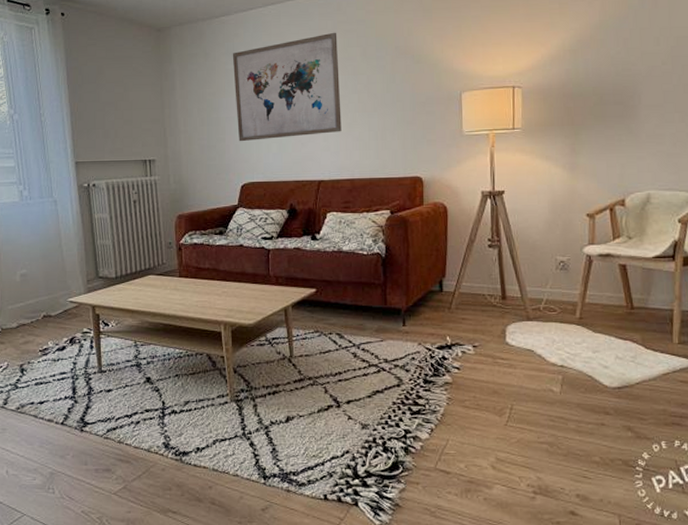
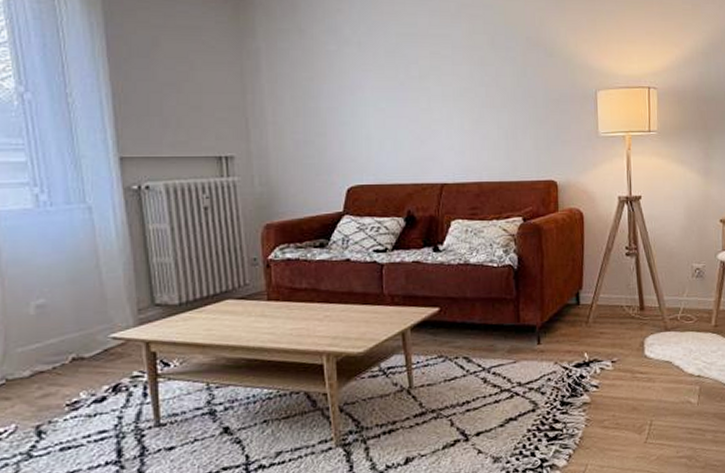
wall art: present [232,32,342,142] -> none [334,16,467,137]

